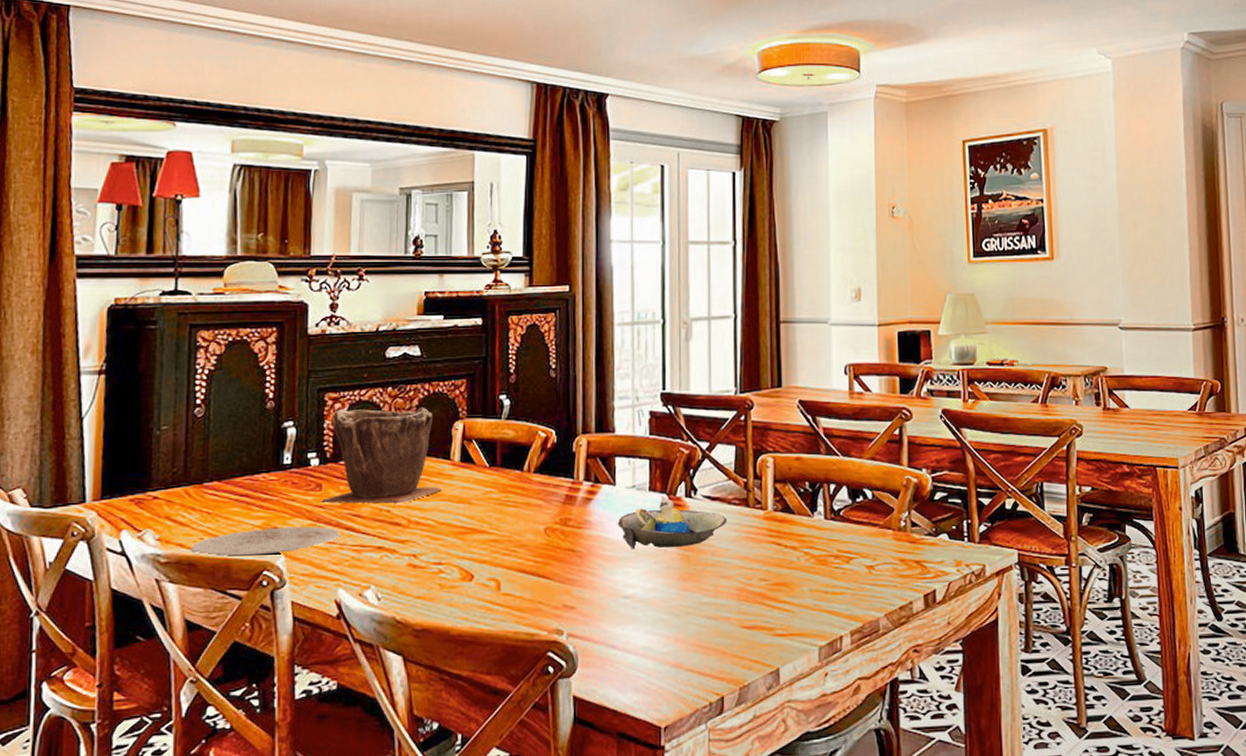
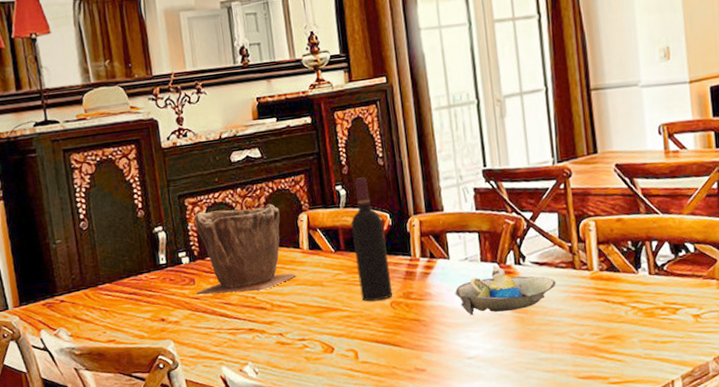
plate: present [189,526,340,557] -> none [97,315,217,347]
wine bottle: none [511,388,549,526] -> present [351,177,393,302]

